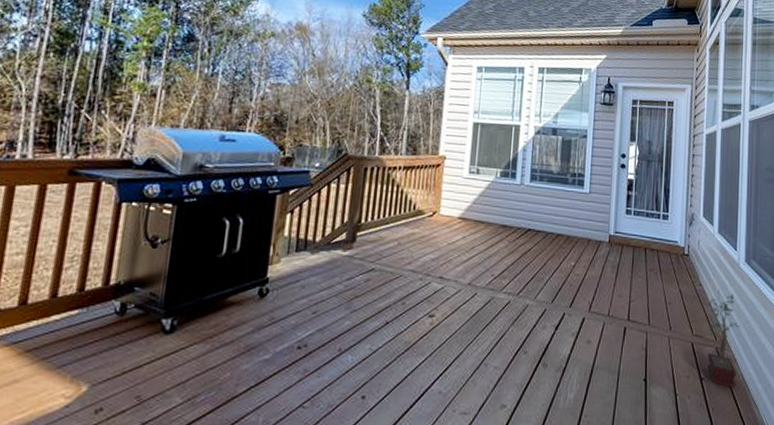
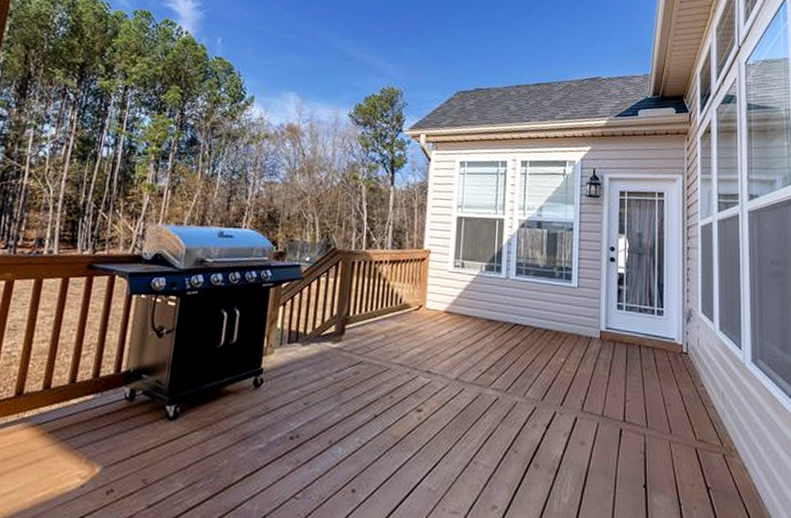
potted plant: present [707,294,740,387] -> none [712,396,749,499]

